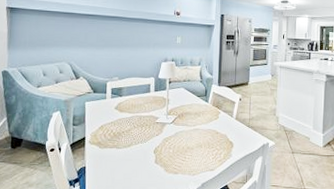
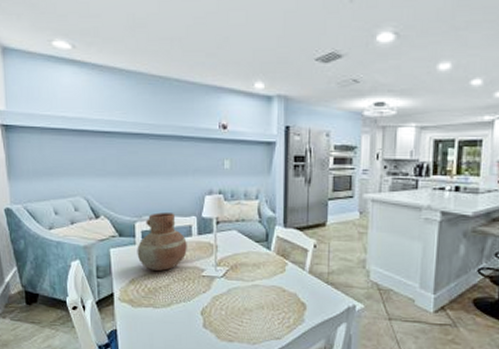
vase: none [106,74,146,119] -> present [137,212,187,271]

